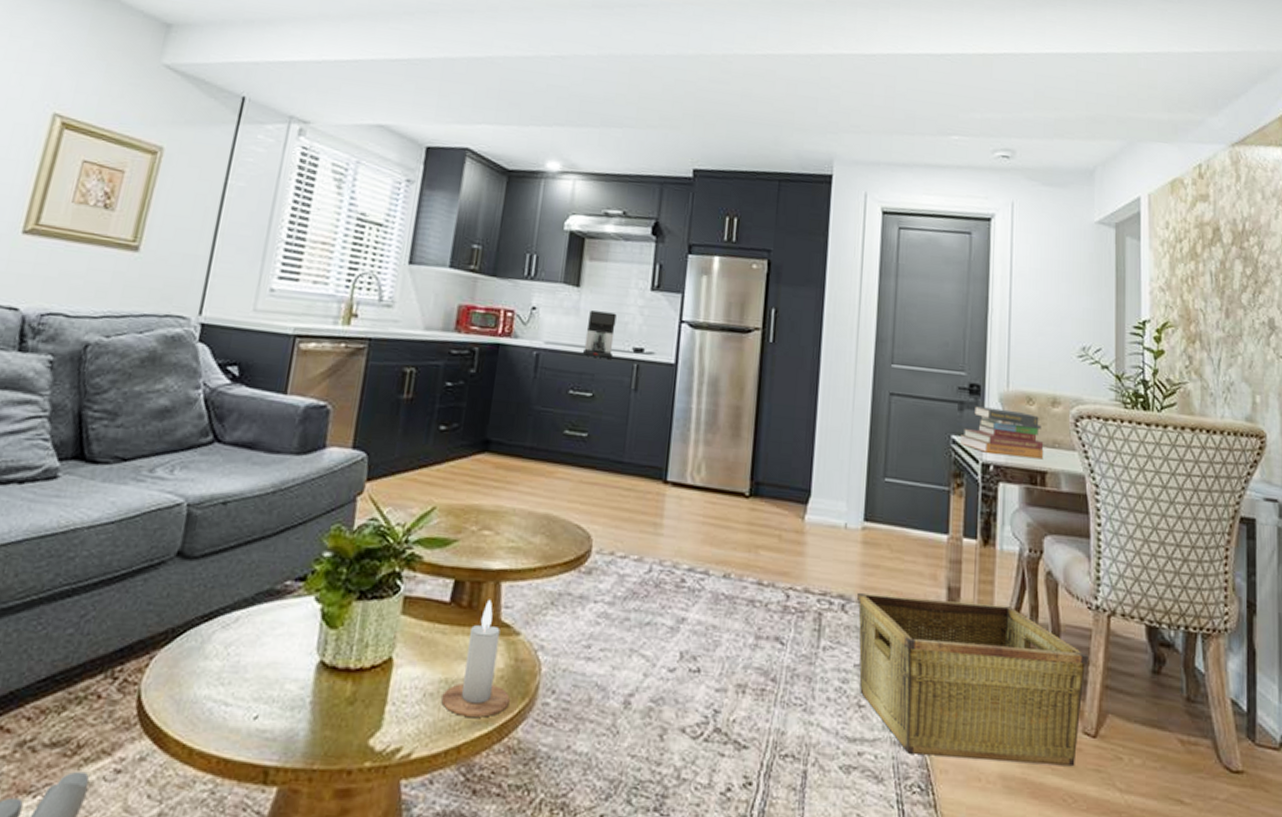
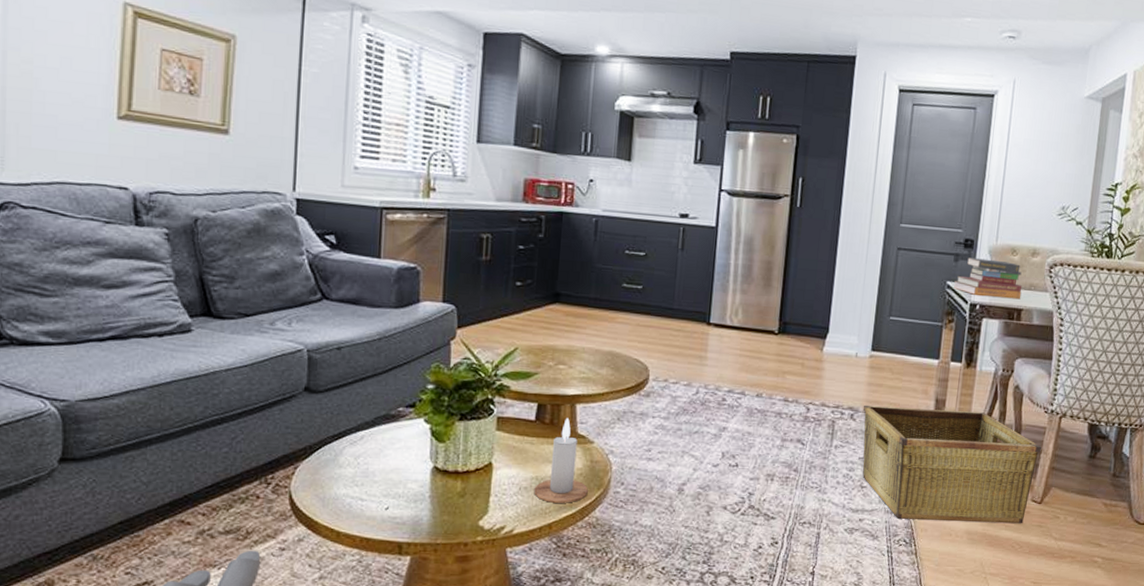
coffee maker: present [583,310,617,359] -> none [636,182,664,223]

